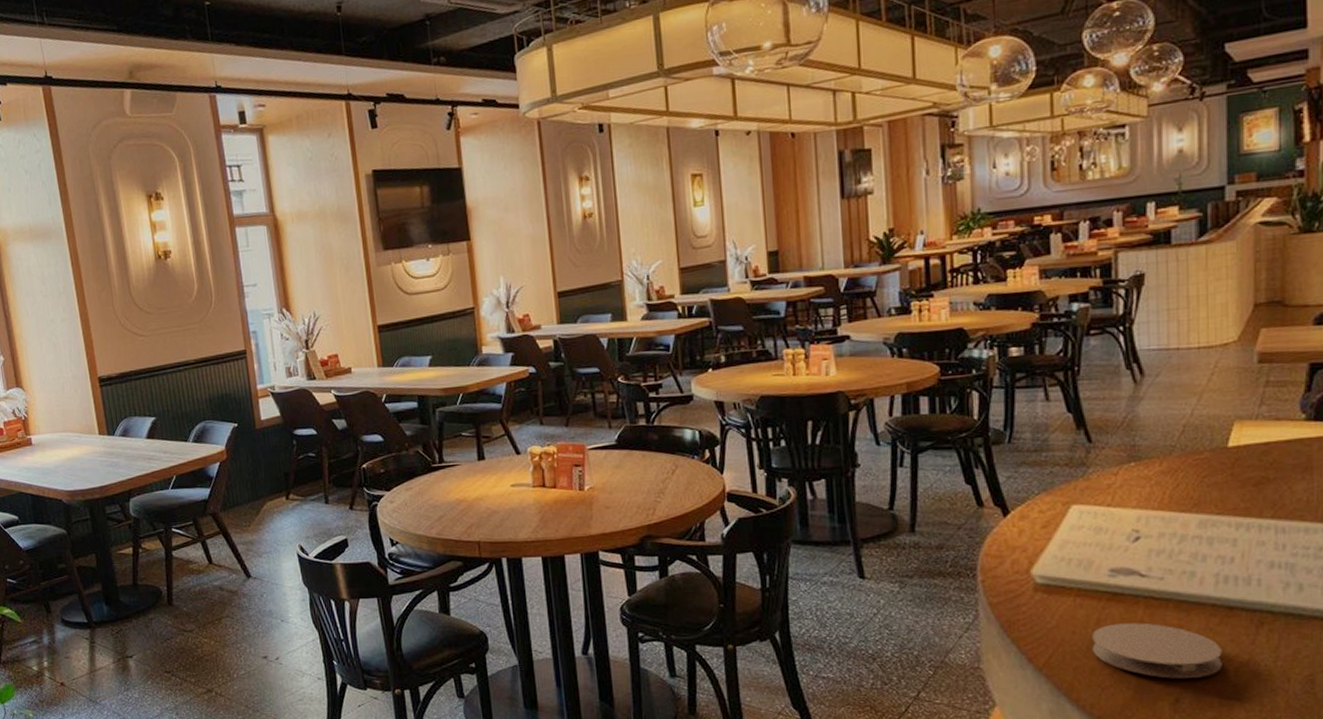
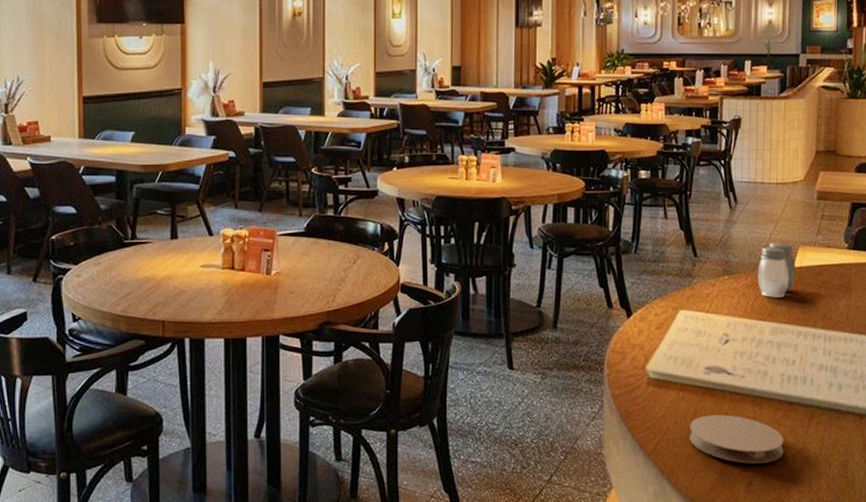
salt and pepper shaker: none [1176,418,1230,485] -> present [757,243,795,298]

